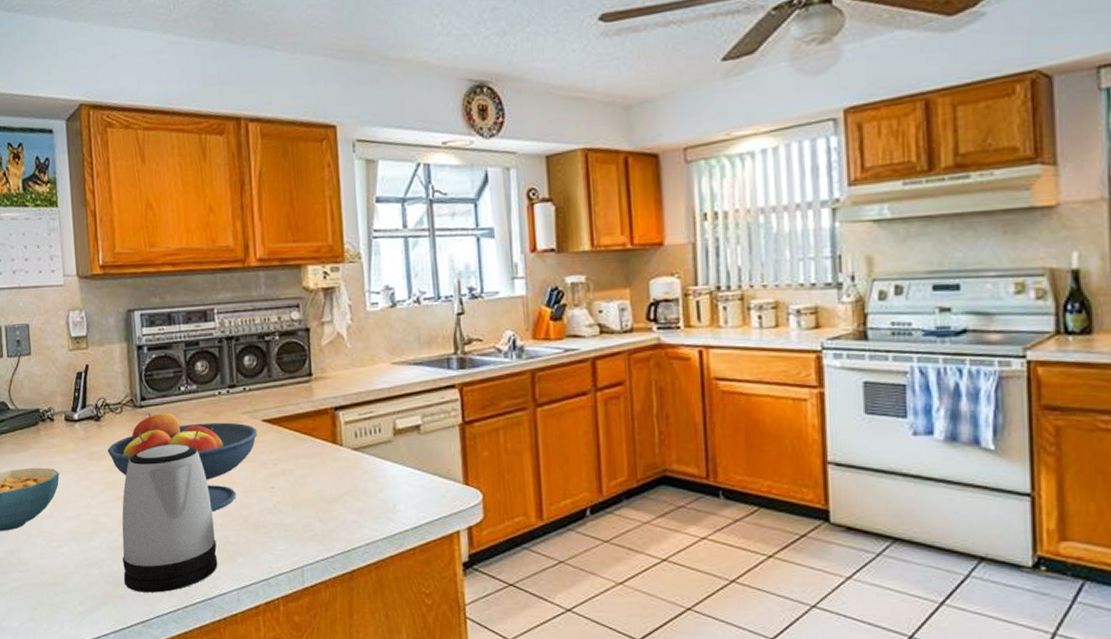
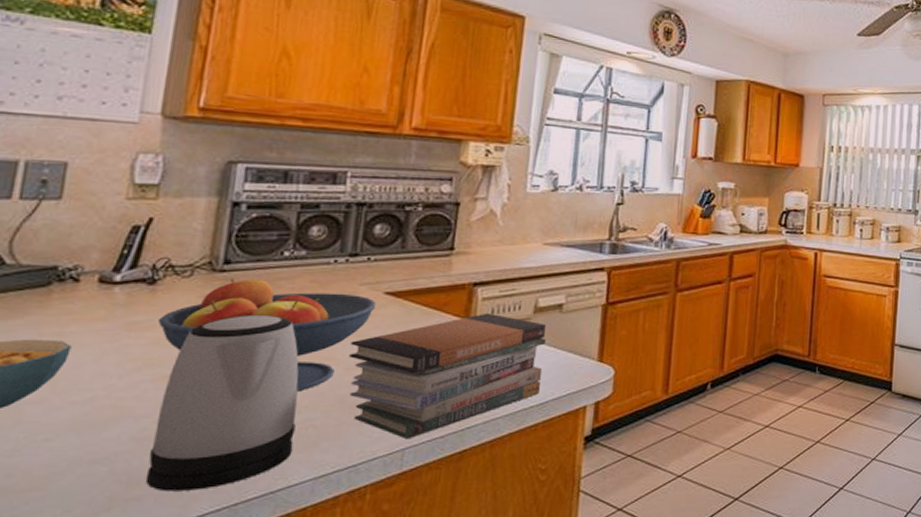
book stack: none [244,436,412,558] -> present [349,313,546,440]

